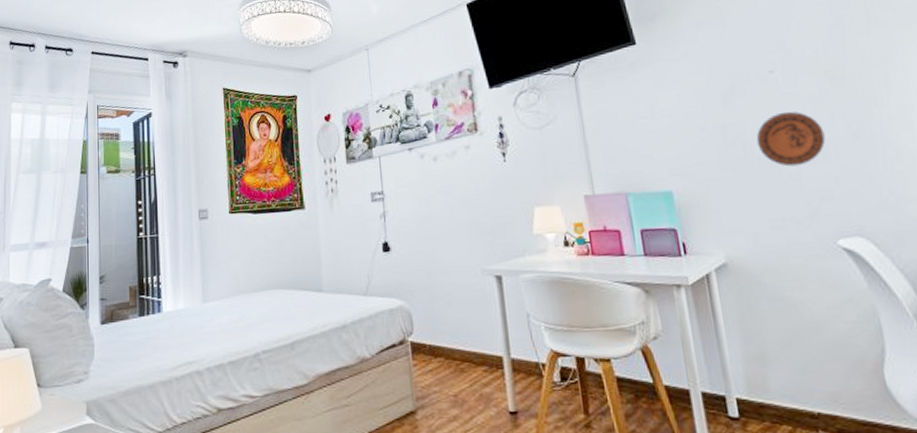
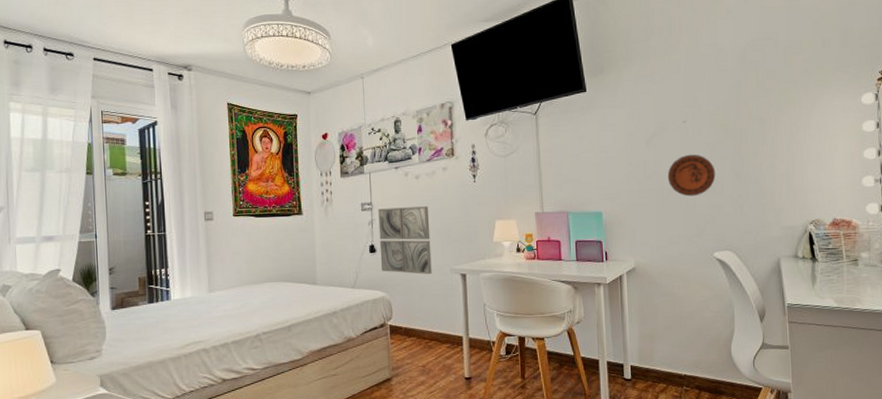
wall art: none [391,193,459,278] -> present [378,206,432,275]

